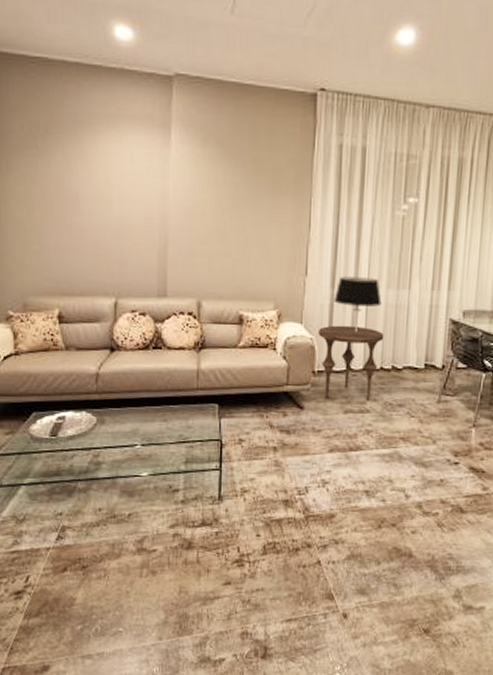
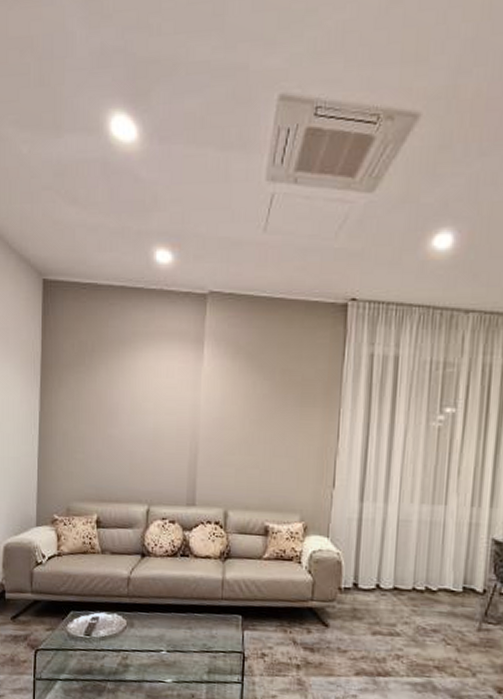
side table: present [319,325,384,401] -> none [346,540,417,623]
table lamp: present [334,276,382,332] -> none [363,489,415,548]

